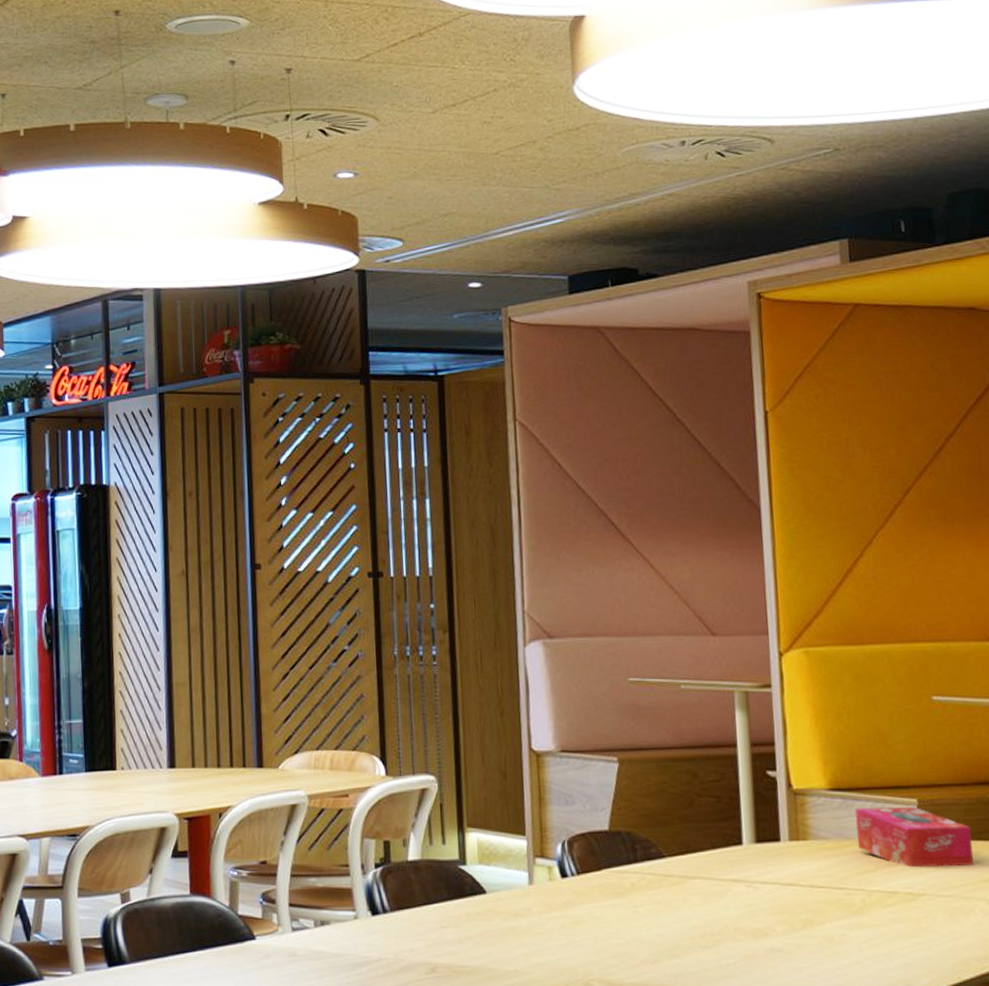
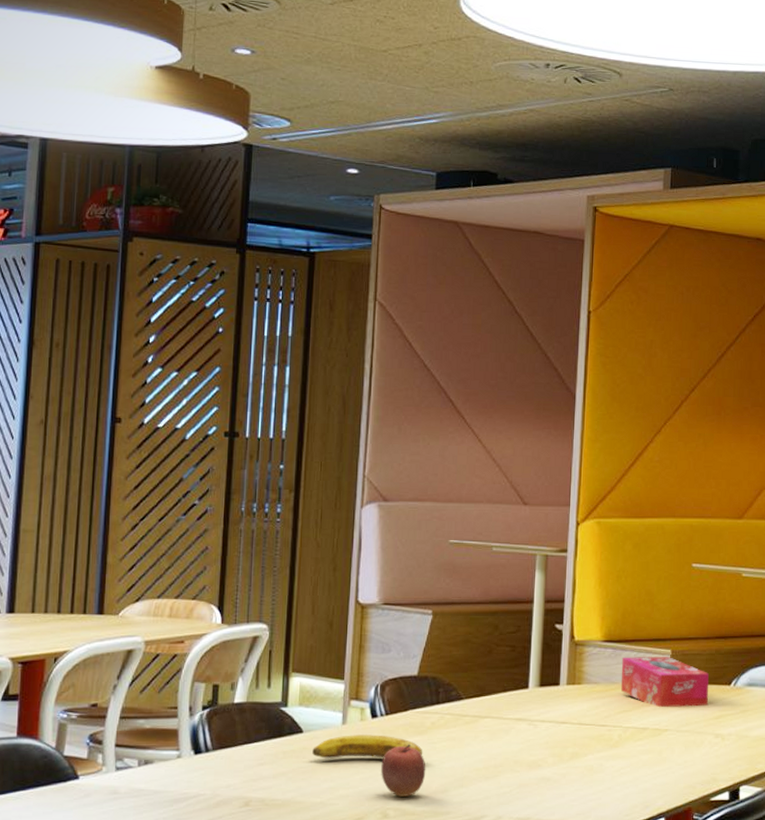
banana: none [499,896,625,923] -> present [312,735,423,759]
apple: none [578,907,631,966] -> present [381,744,426,797]

